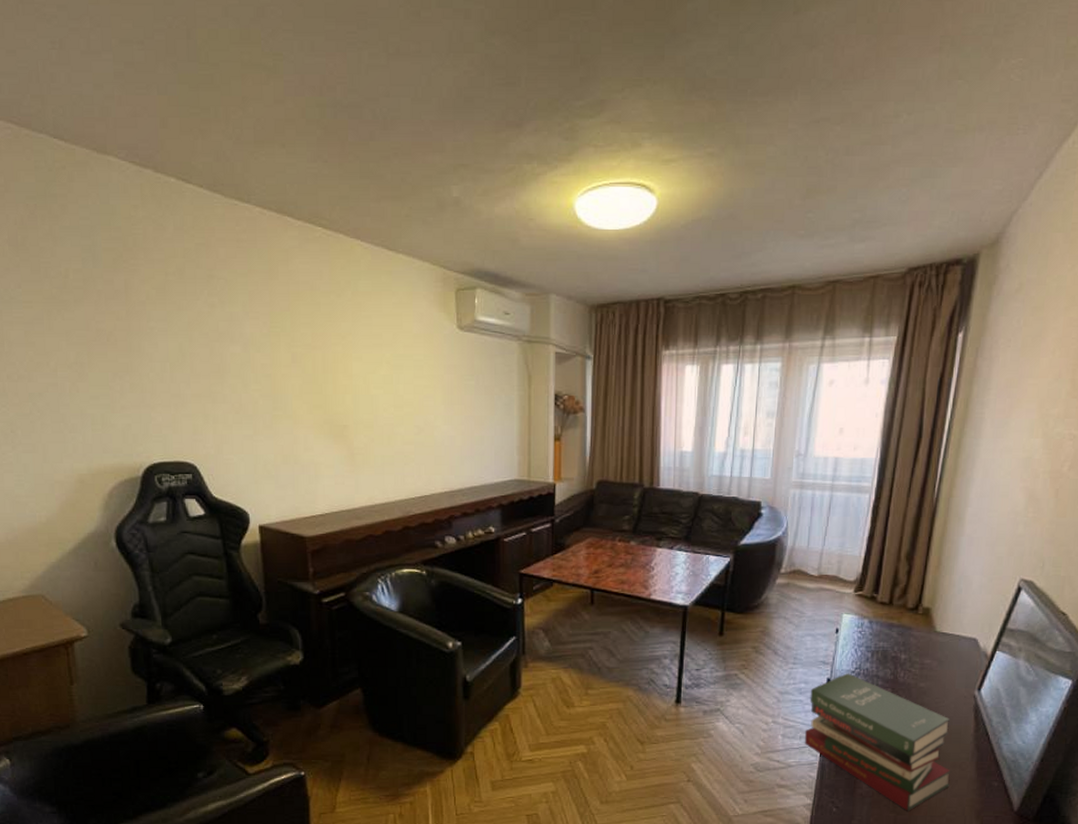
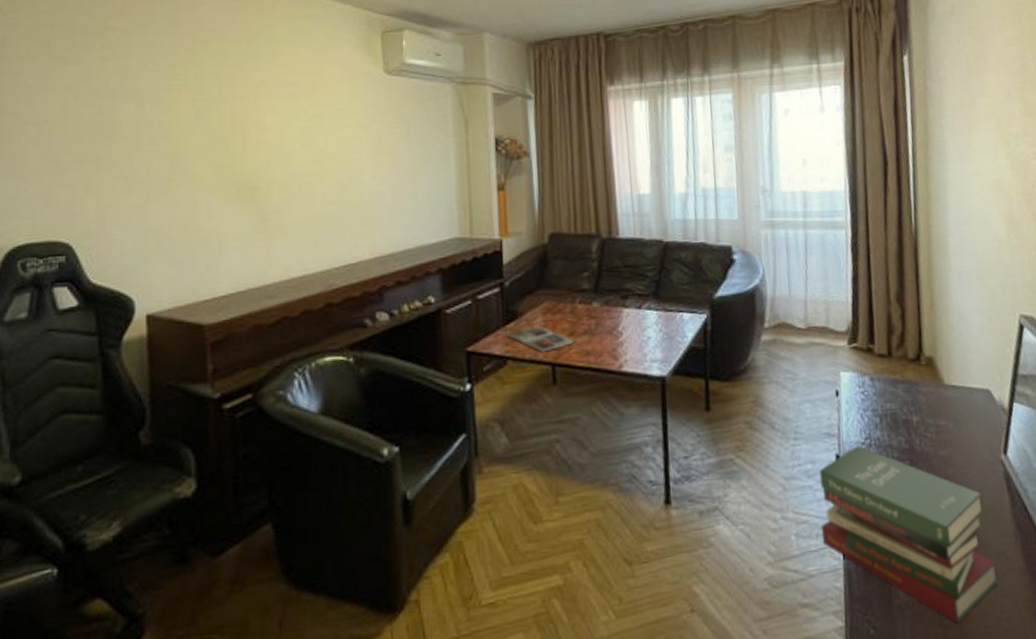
magazine: none [554,557,612,579] -> present [507,326,574,352]

